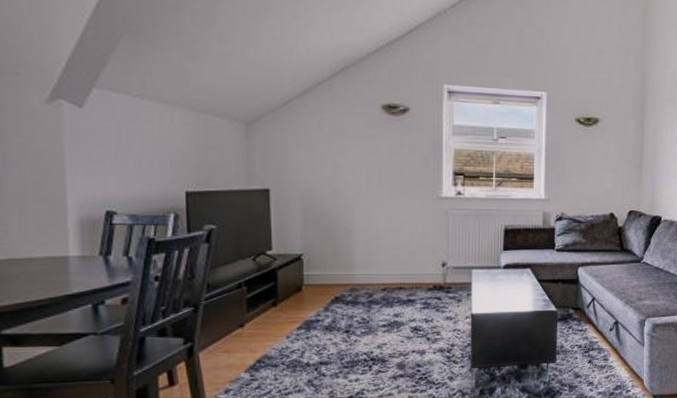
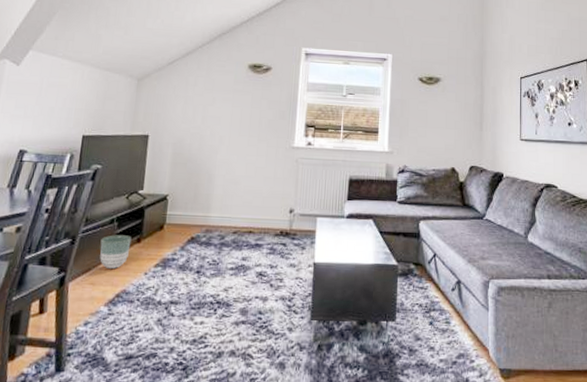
planter: none [229,299,266,335] -> present [100,235,132,269]

